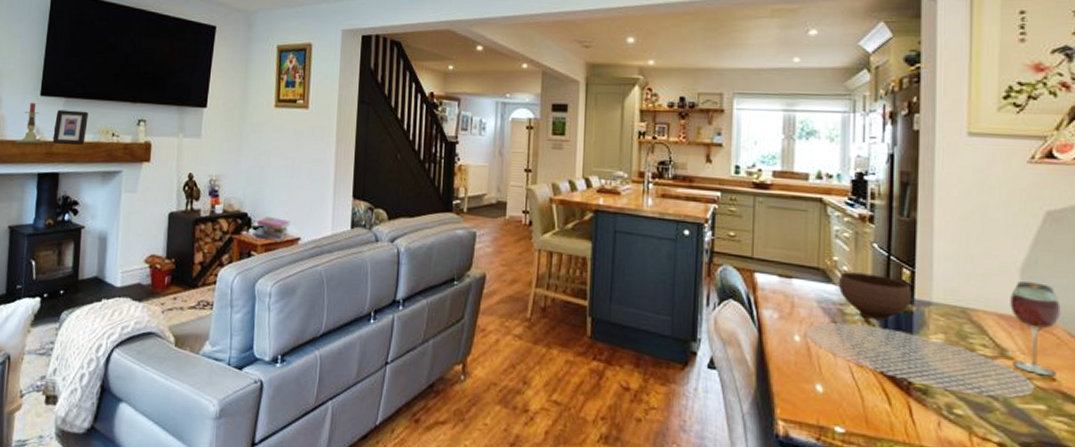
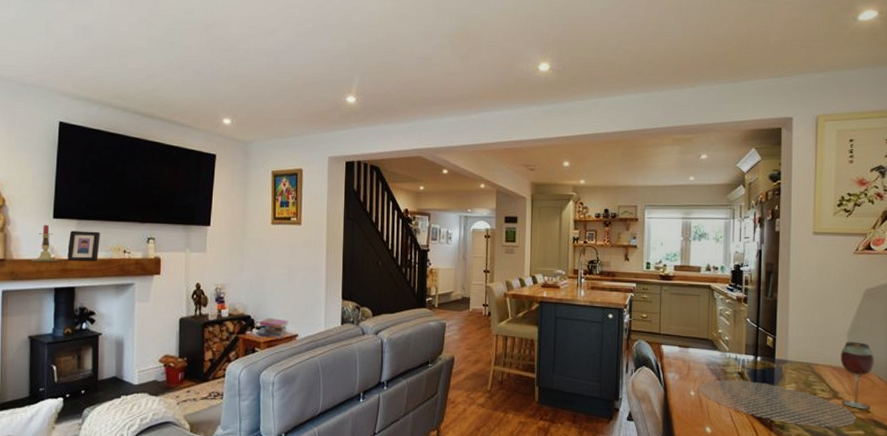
bowl: present [838,272,912,321] -> none [721,341,773,376]

